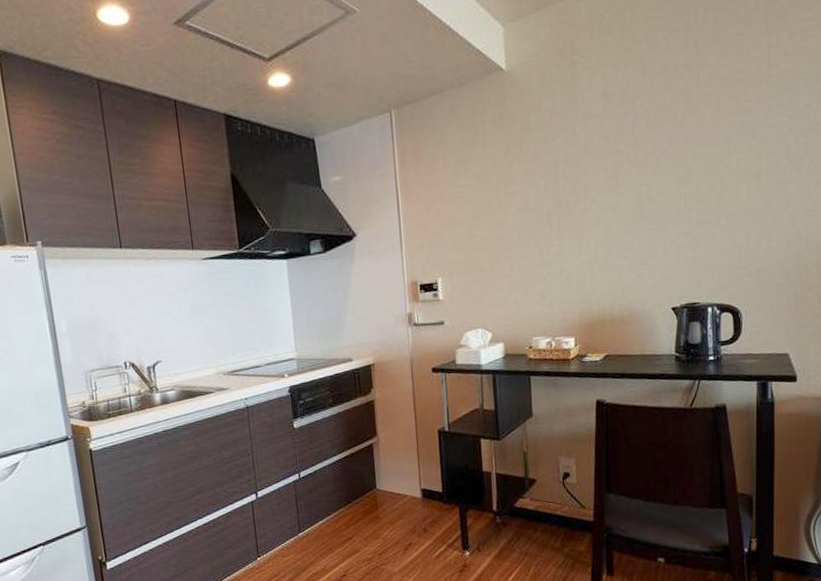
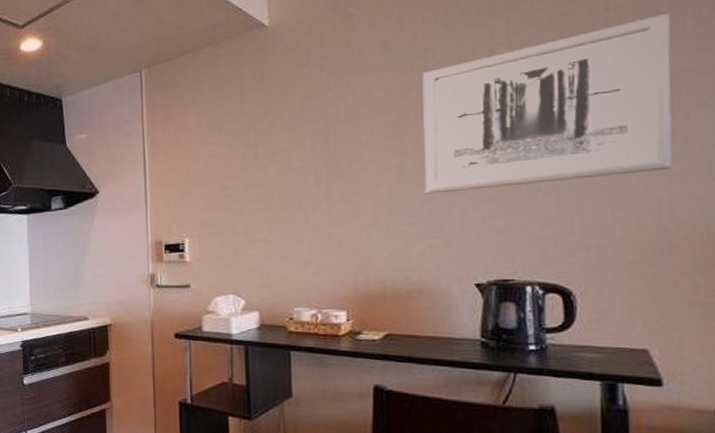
wall art: none [633,74,811,231] -> present [422,13,673,194]

